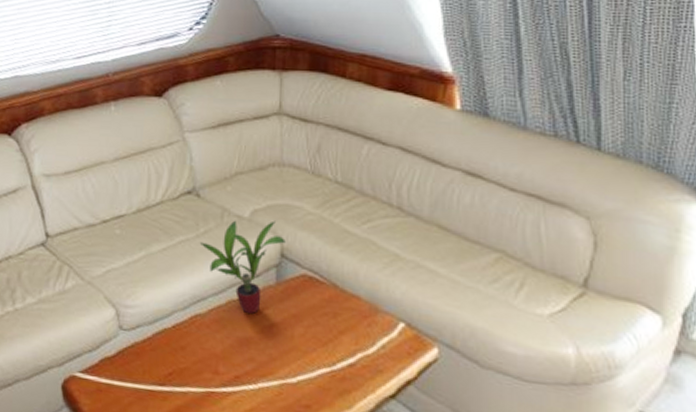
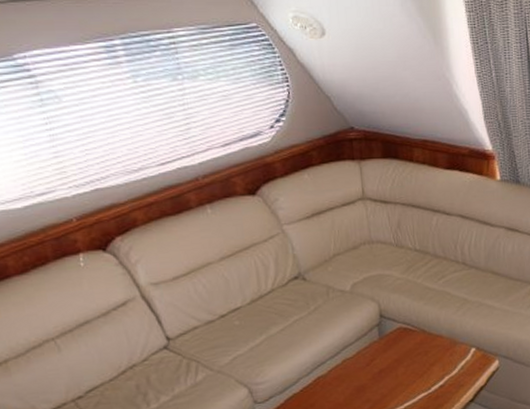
potted plant: present [199,220,286,315] -> none [312,289,382,367]

